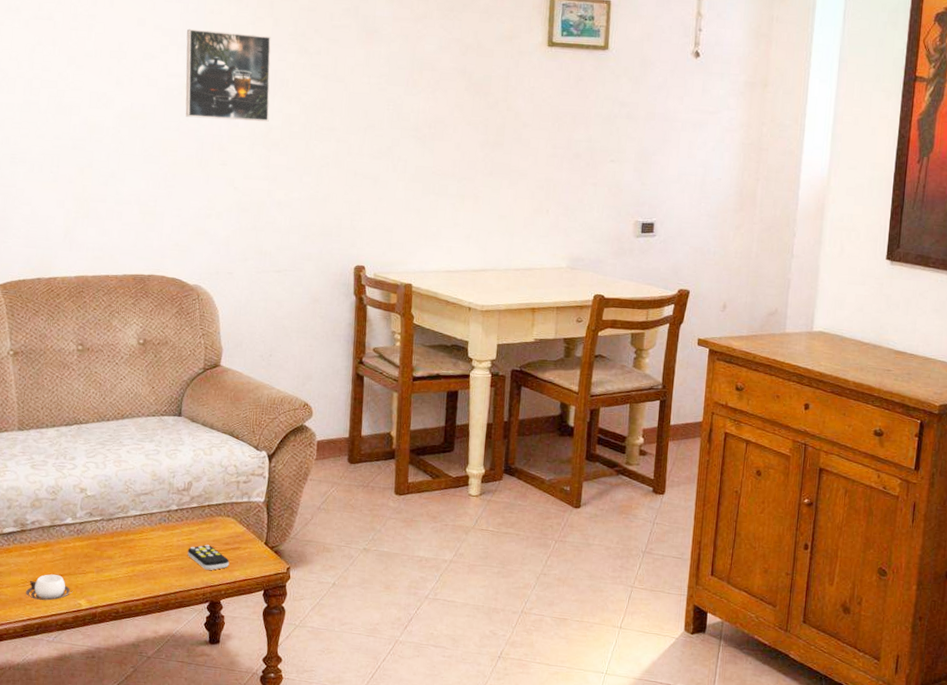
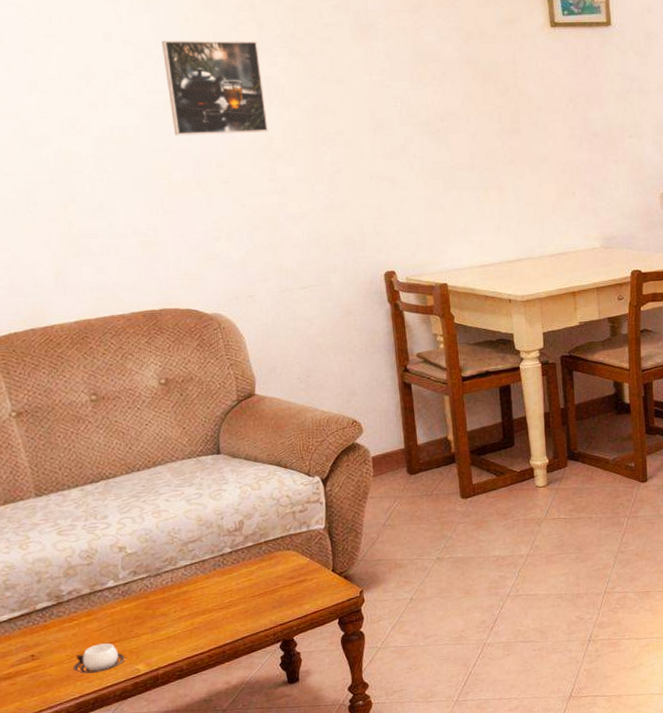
remote control: present [187,544,230,570] -> none [249,582,298,609]

